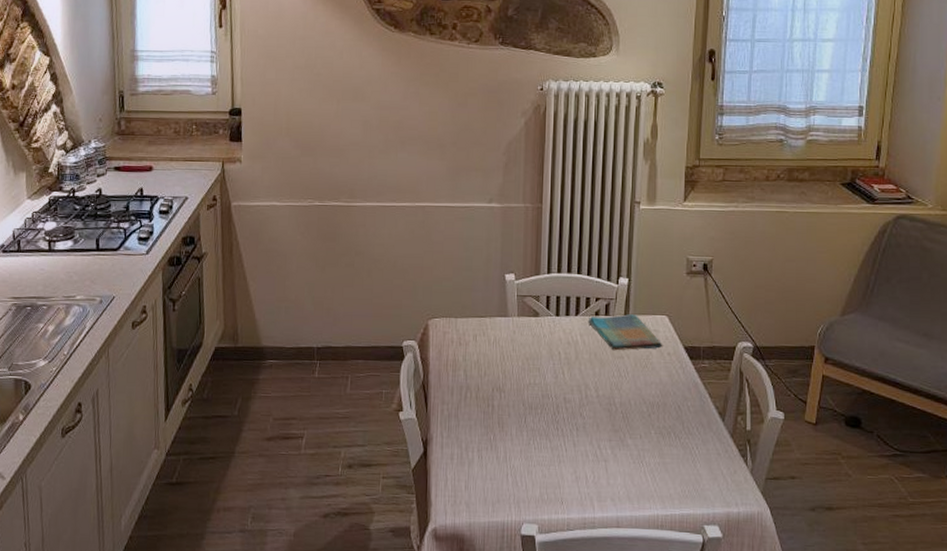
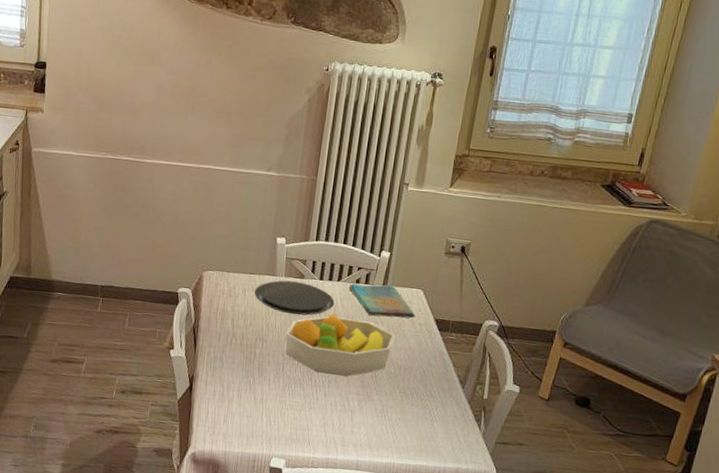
plate: none [485,320,575,358] -> present [254,280,335,316]
fruit bowl: none [524,352,644,422] -> present [285,313,395,377]

